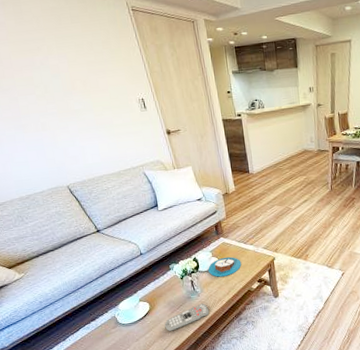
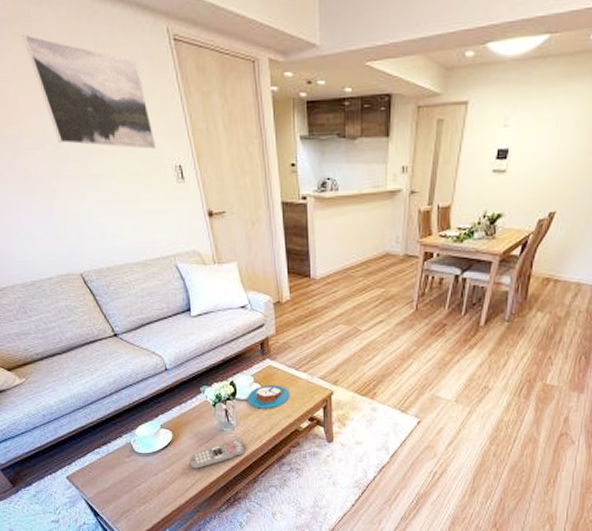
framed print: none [13,12,123,89] -> present [21,34,156,149]

